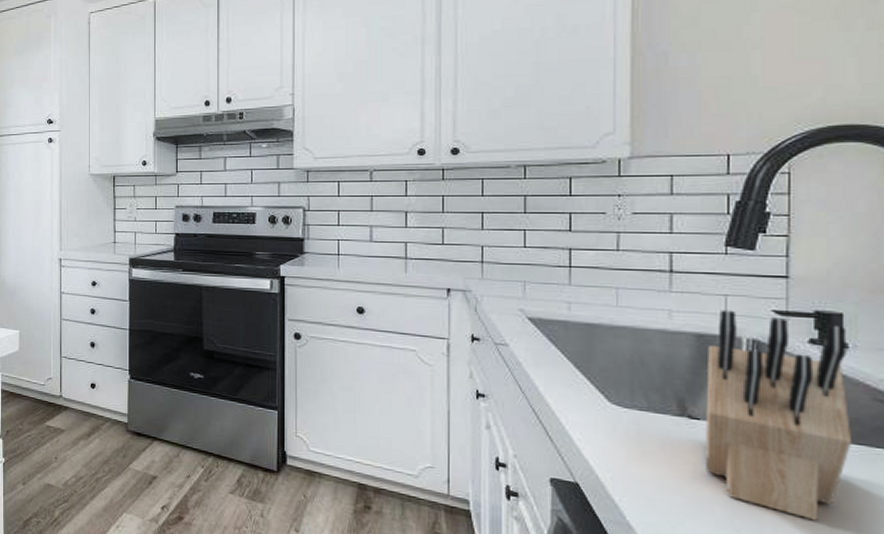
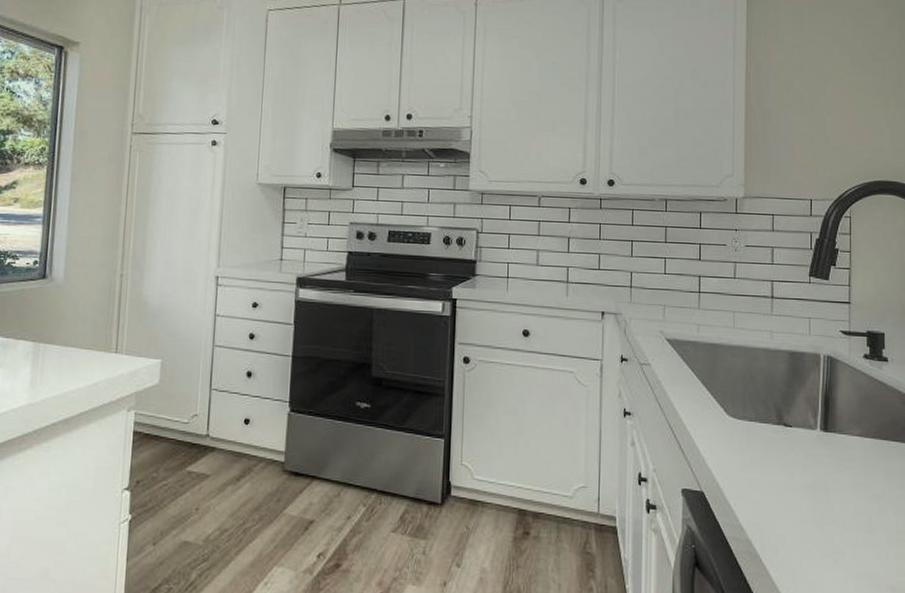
knife block: present [706,310,851,521] -> none [796,330,890,509]

